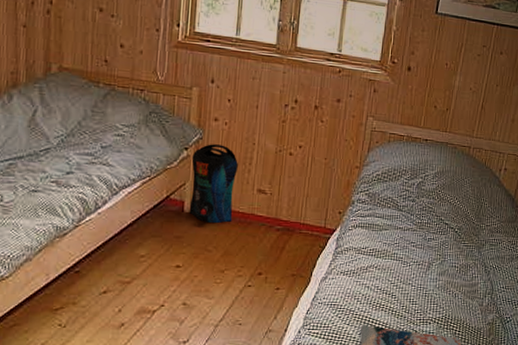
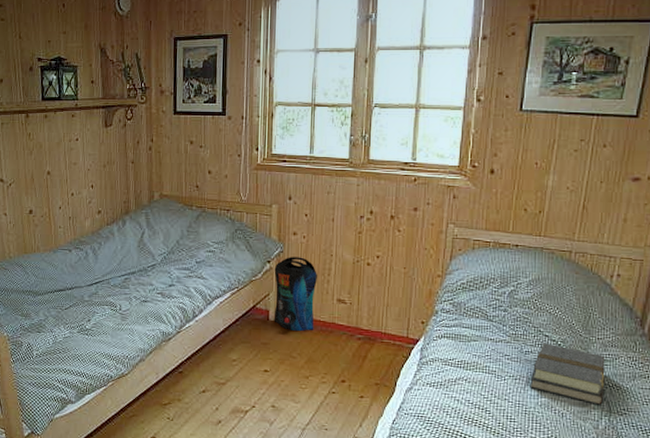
book: none [430,230,492,284] -> present [530,343,605,405]

